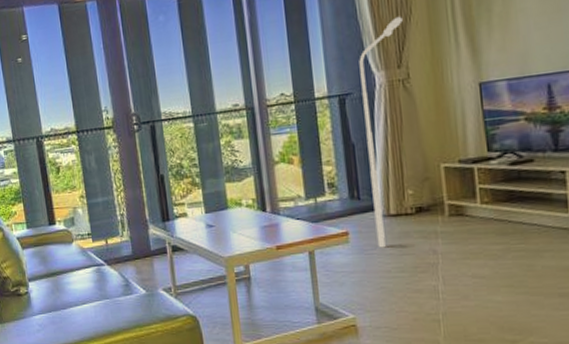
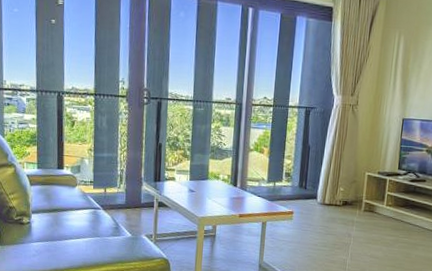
floor lamp: present [359,16,403,248] -> none [312,56,362,227]

